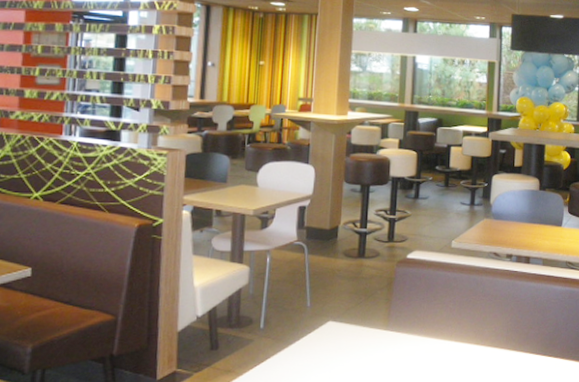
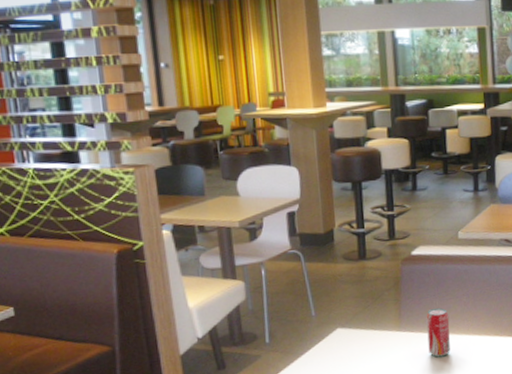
beverage can: none [412,312,435,360] -> present [426,308,450,357]

